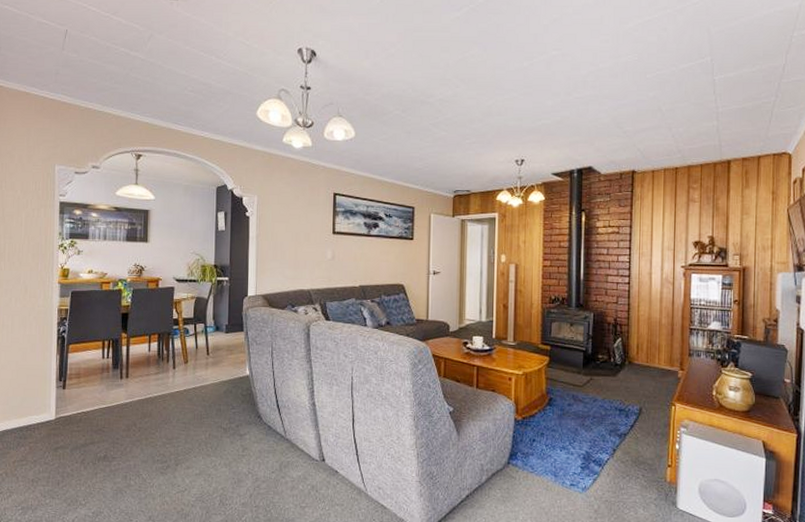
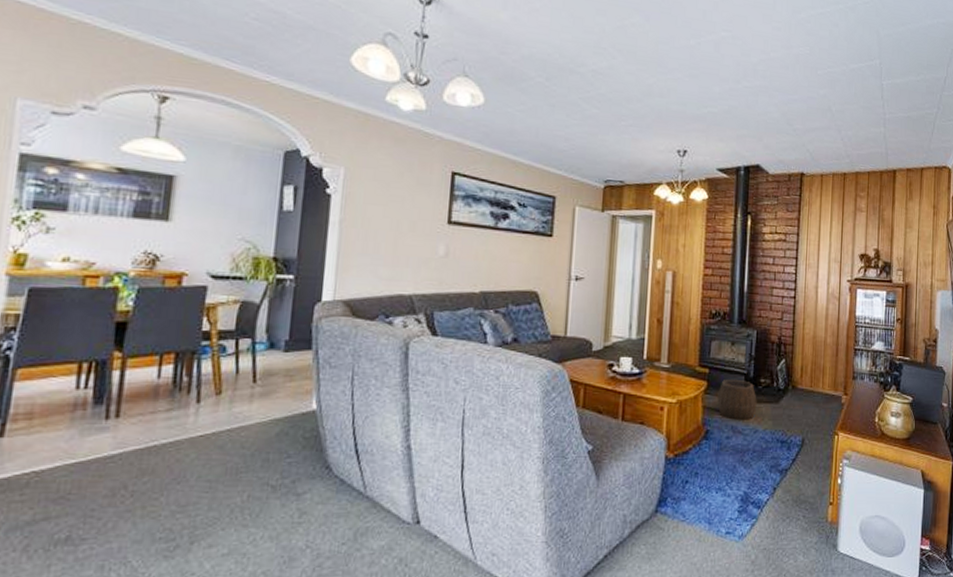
woven basket: none [559,355,596,392] -> present [717,379,757,421]

